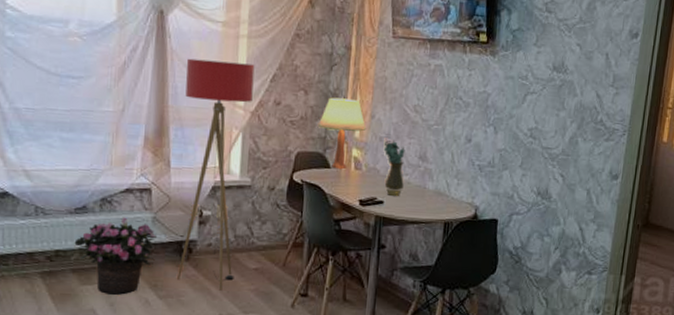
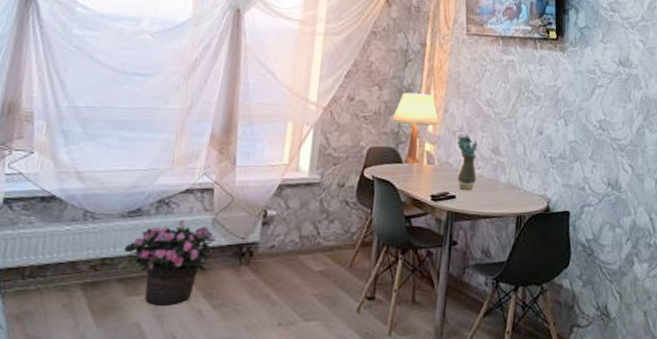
floor lamp: present [177,58,255,291] -> none [235,55,330,297]

